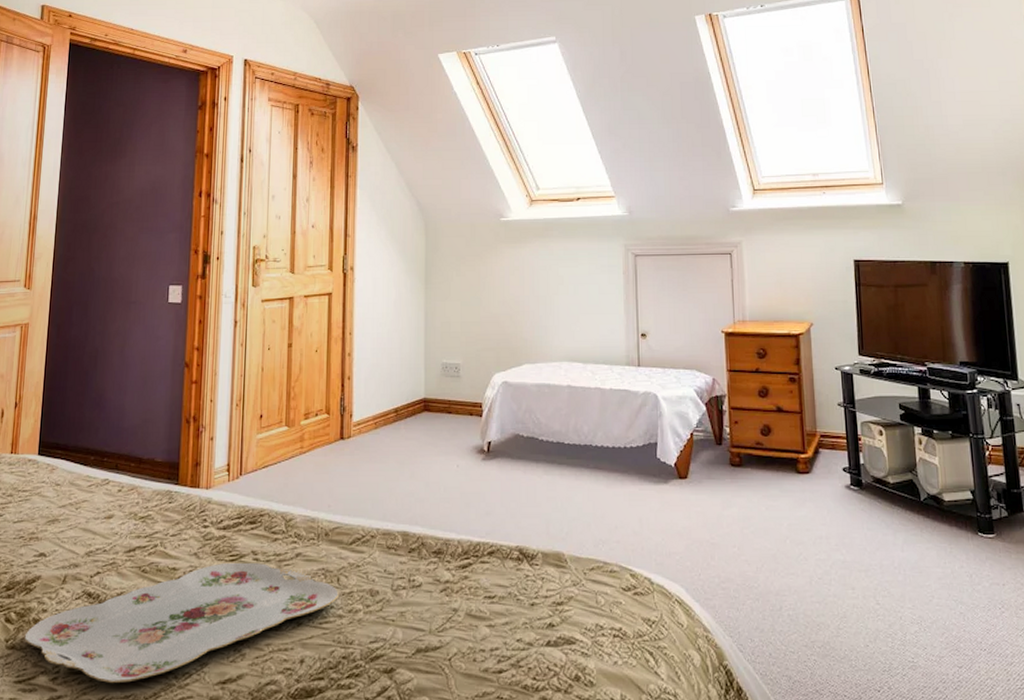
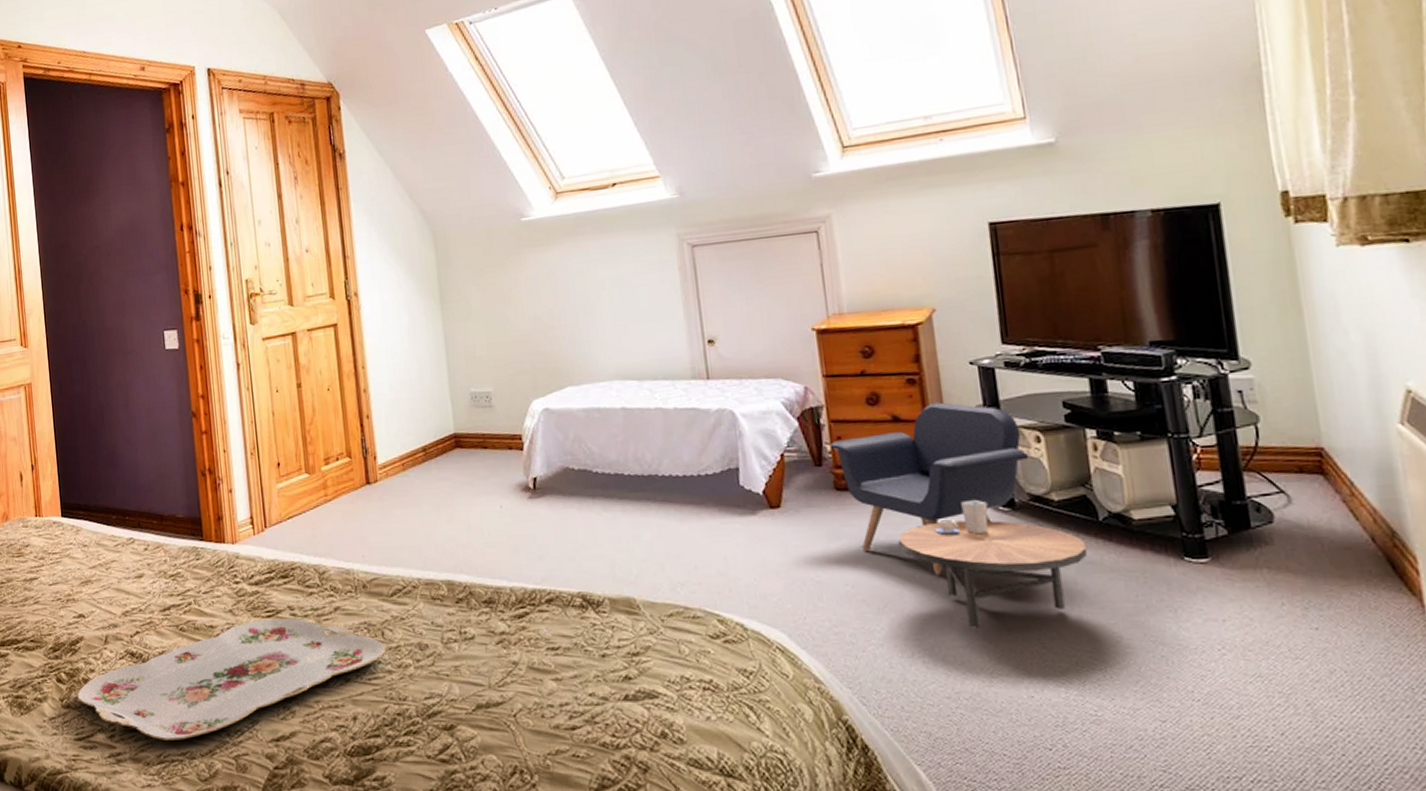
armchair: none [729,398,912,586] -> present [831,402,1088,628]

